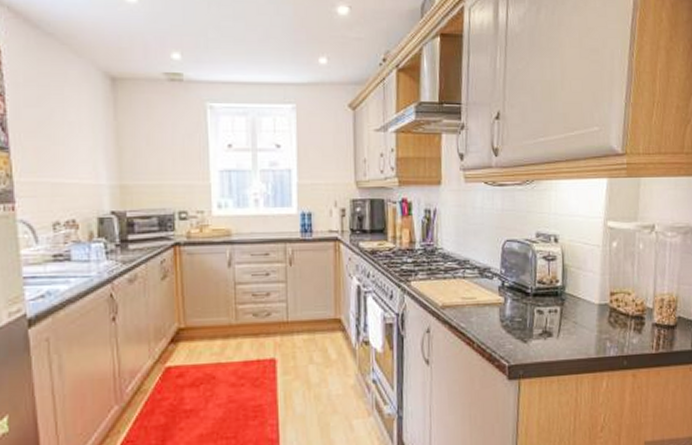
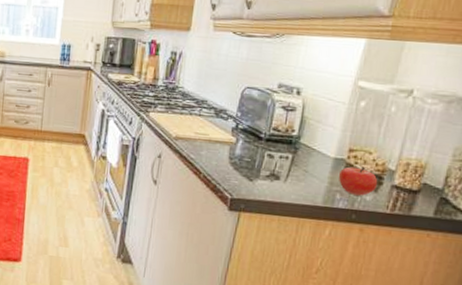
fruit: none [606,309,641,341] -> present [339,166,378,197]

